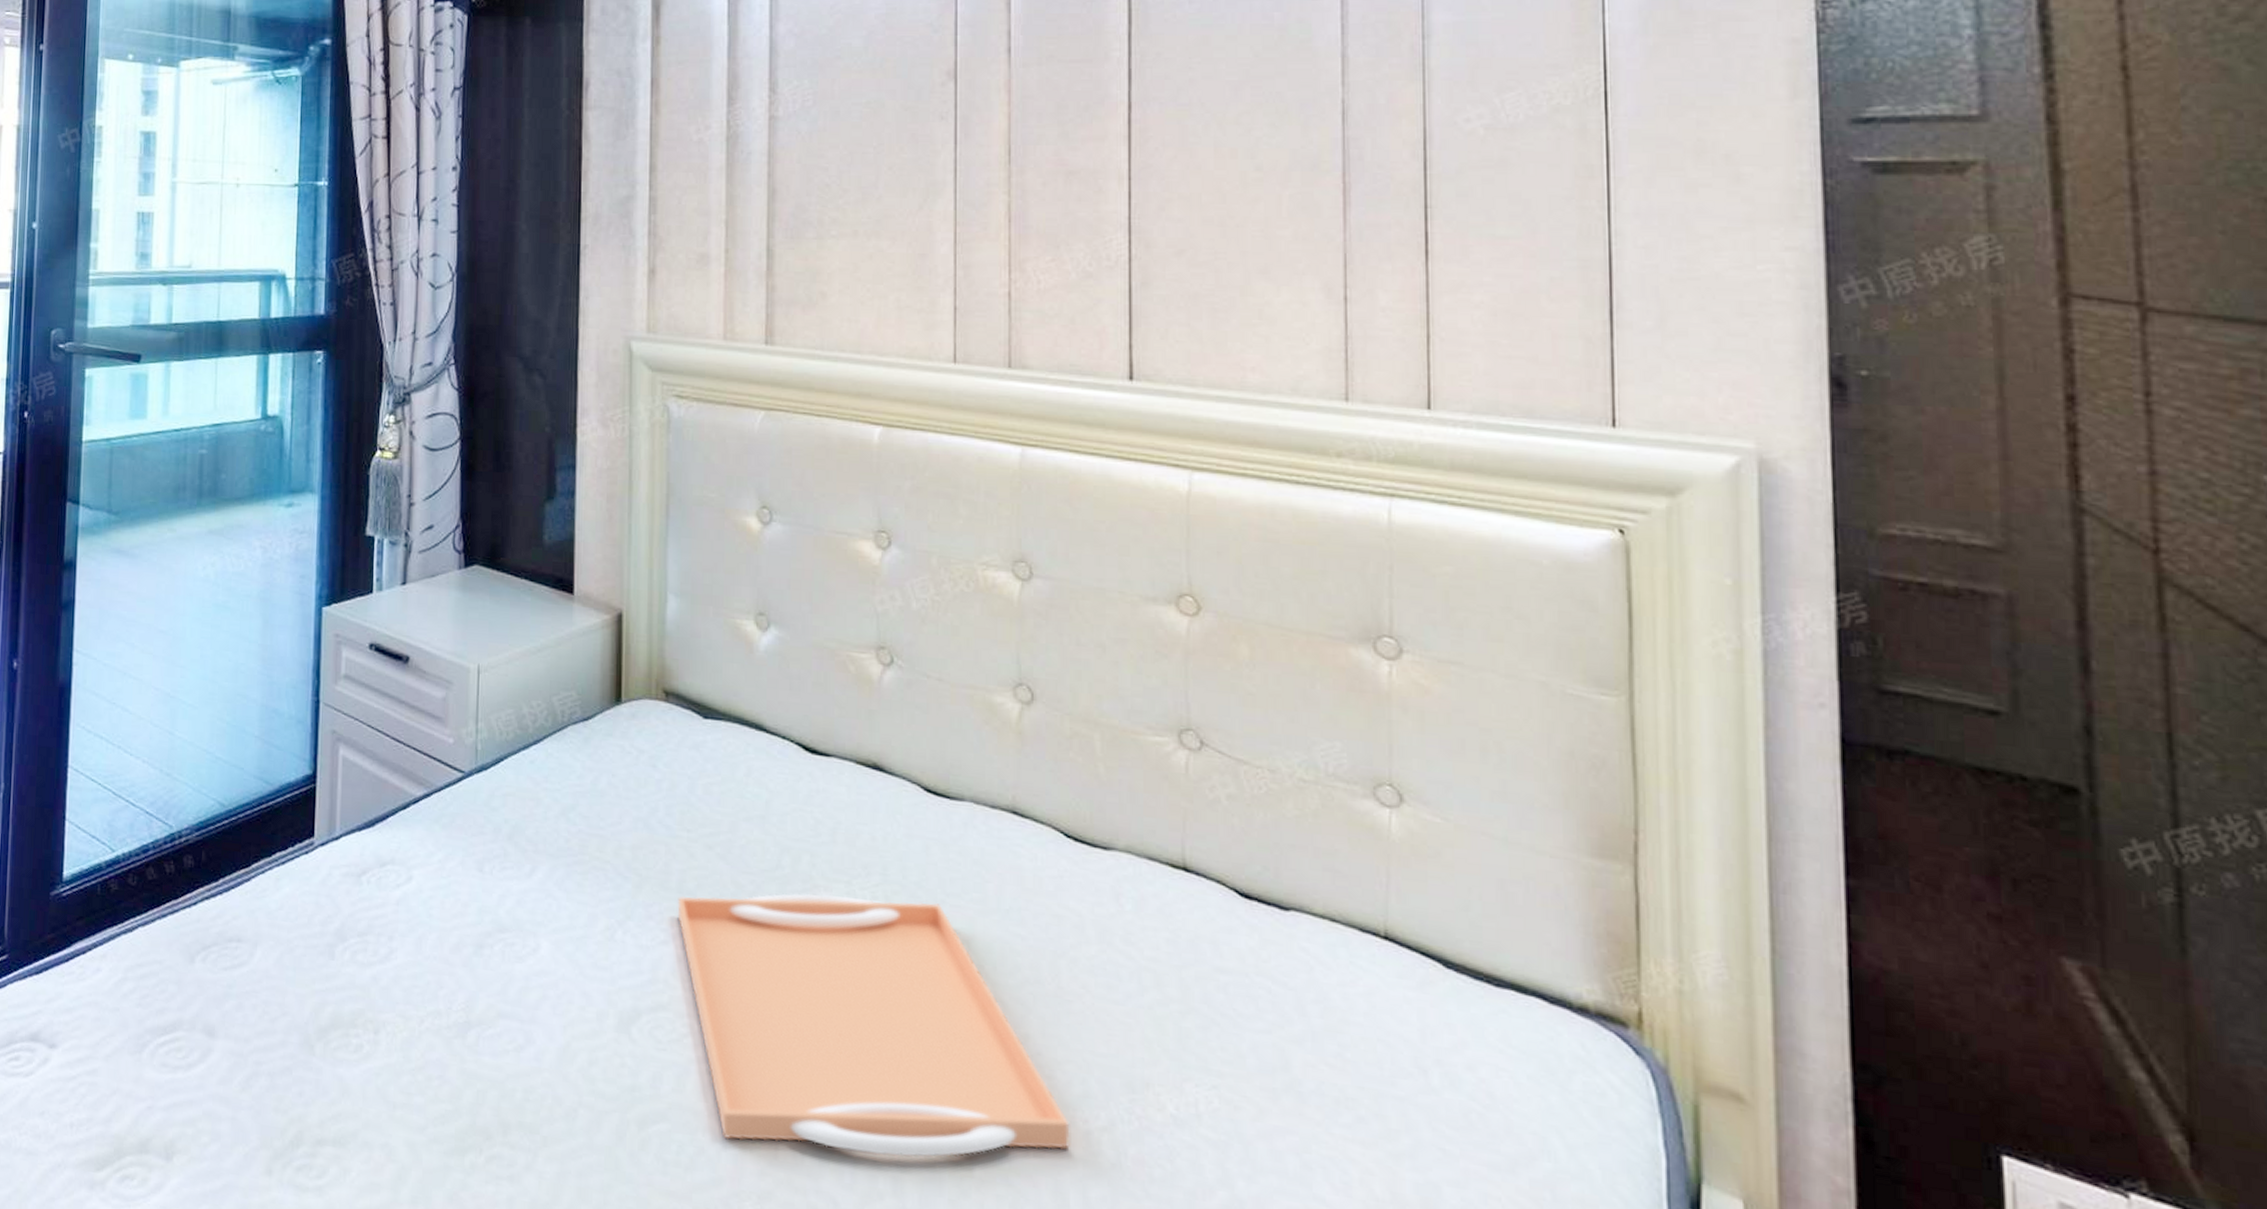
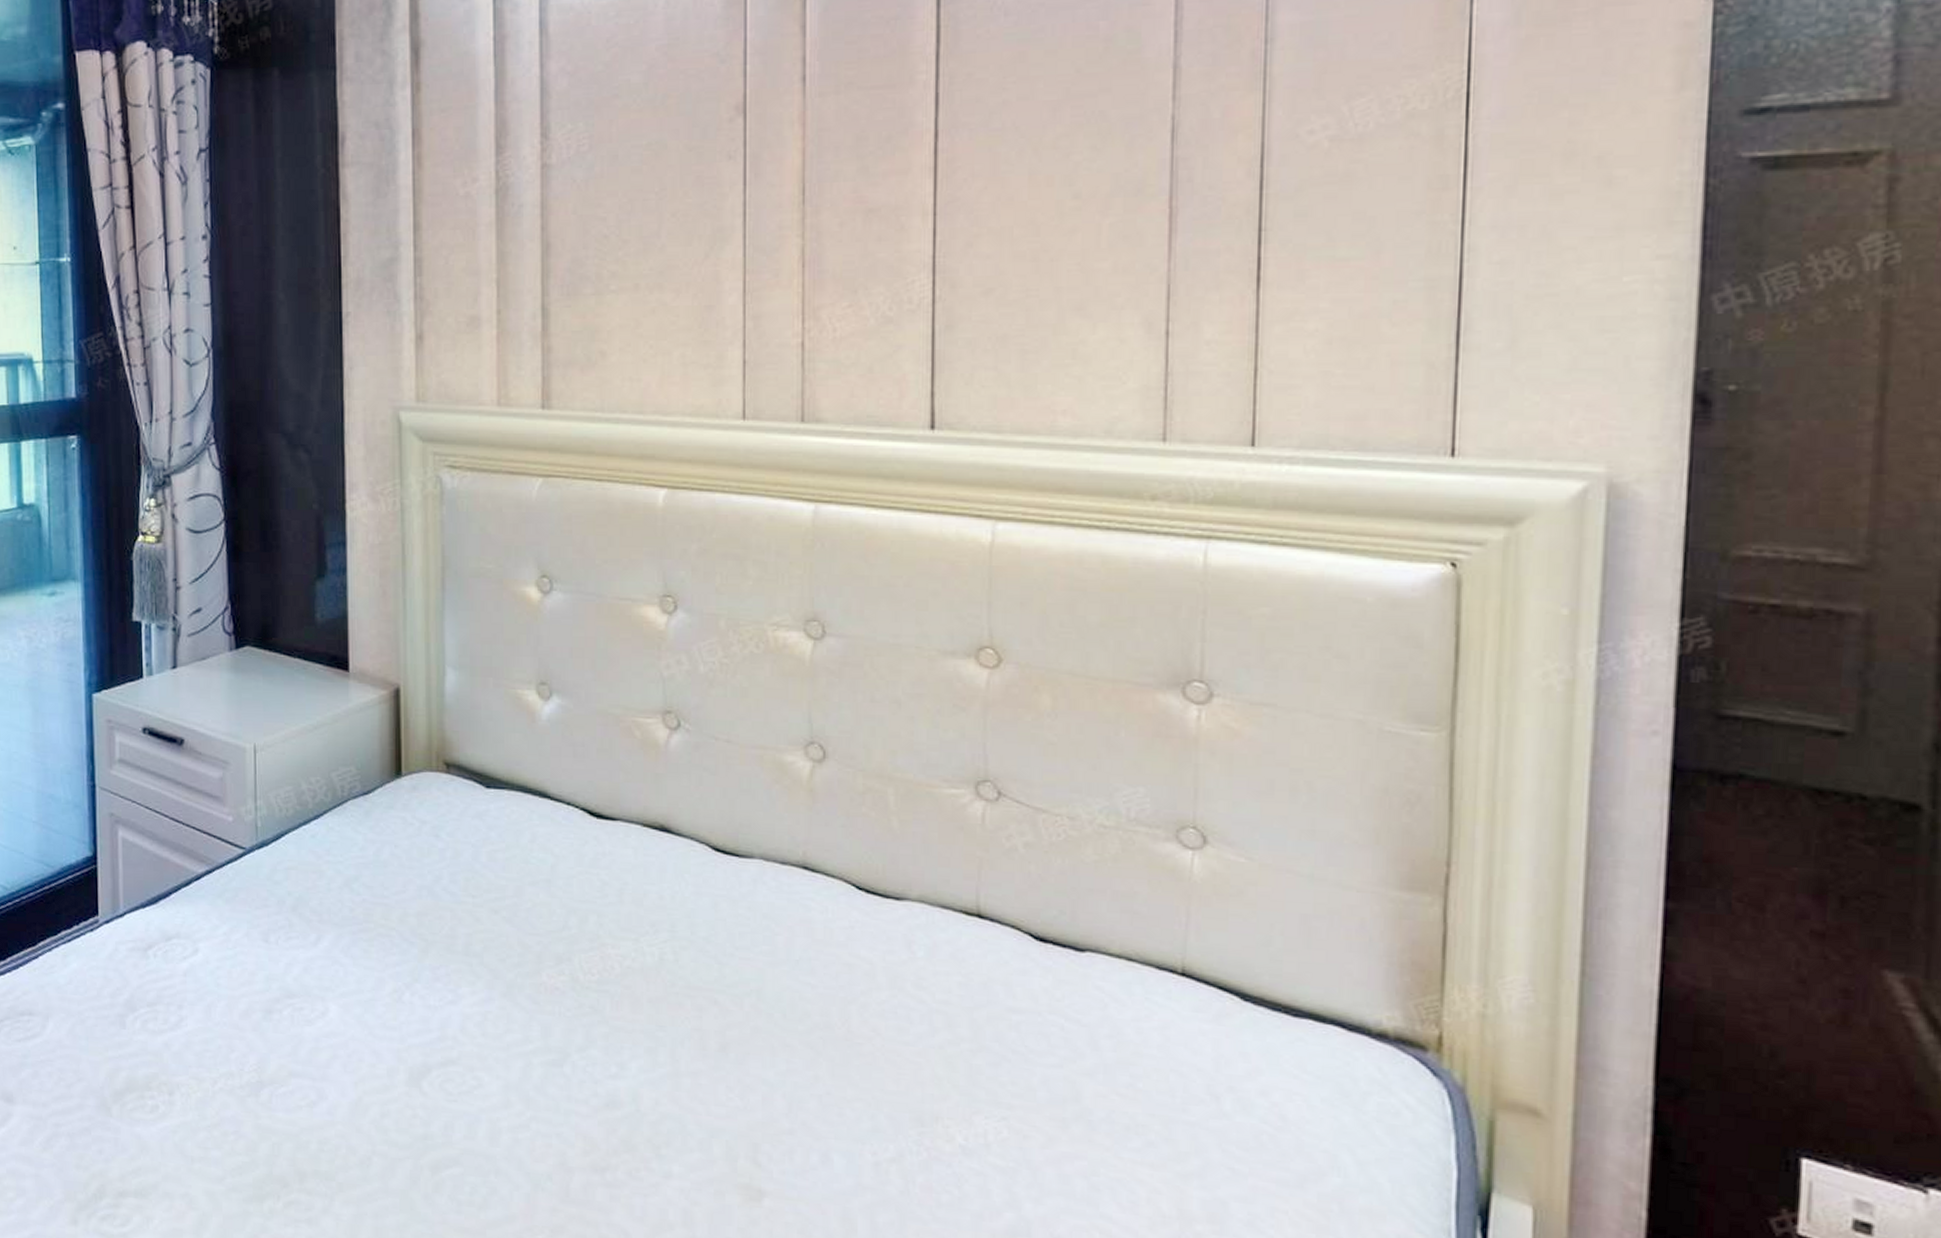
serving tray: present [677,893,1070,1158] -> none [464,951,859,1191]

